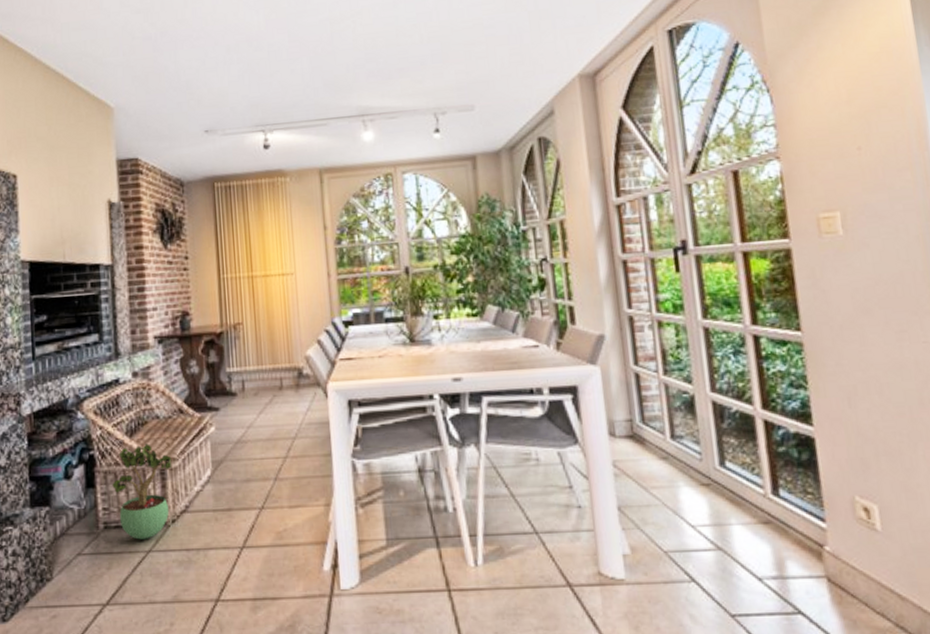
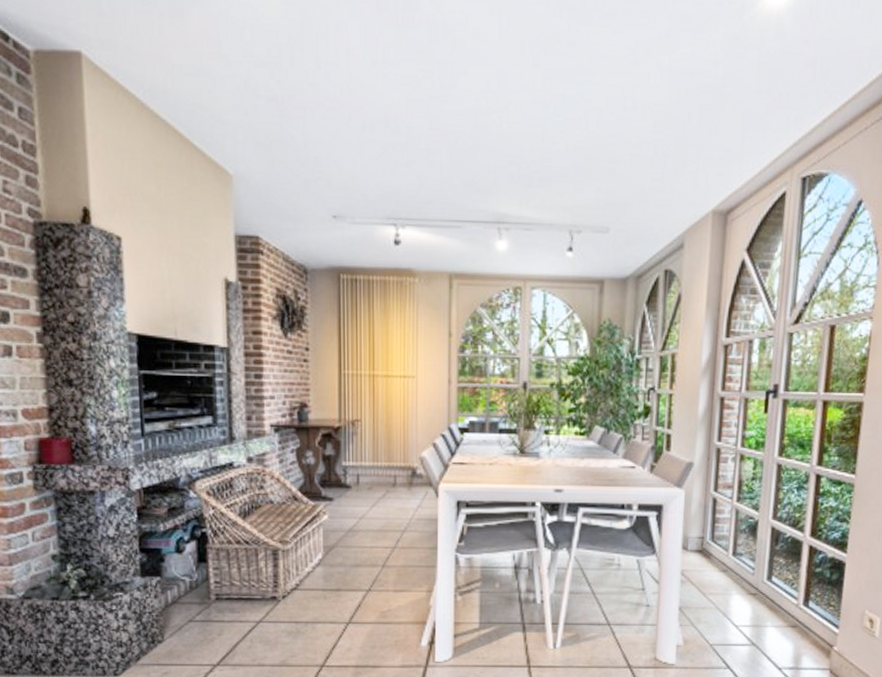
potted plant: present [112,444,172,540] -> none [224,526,285,611]

